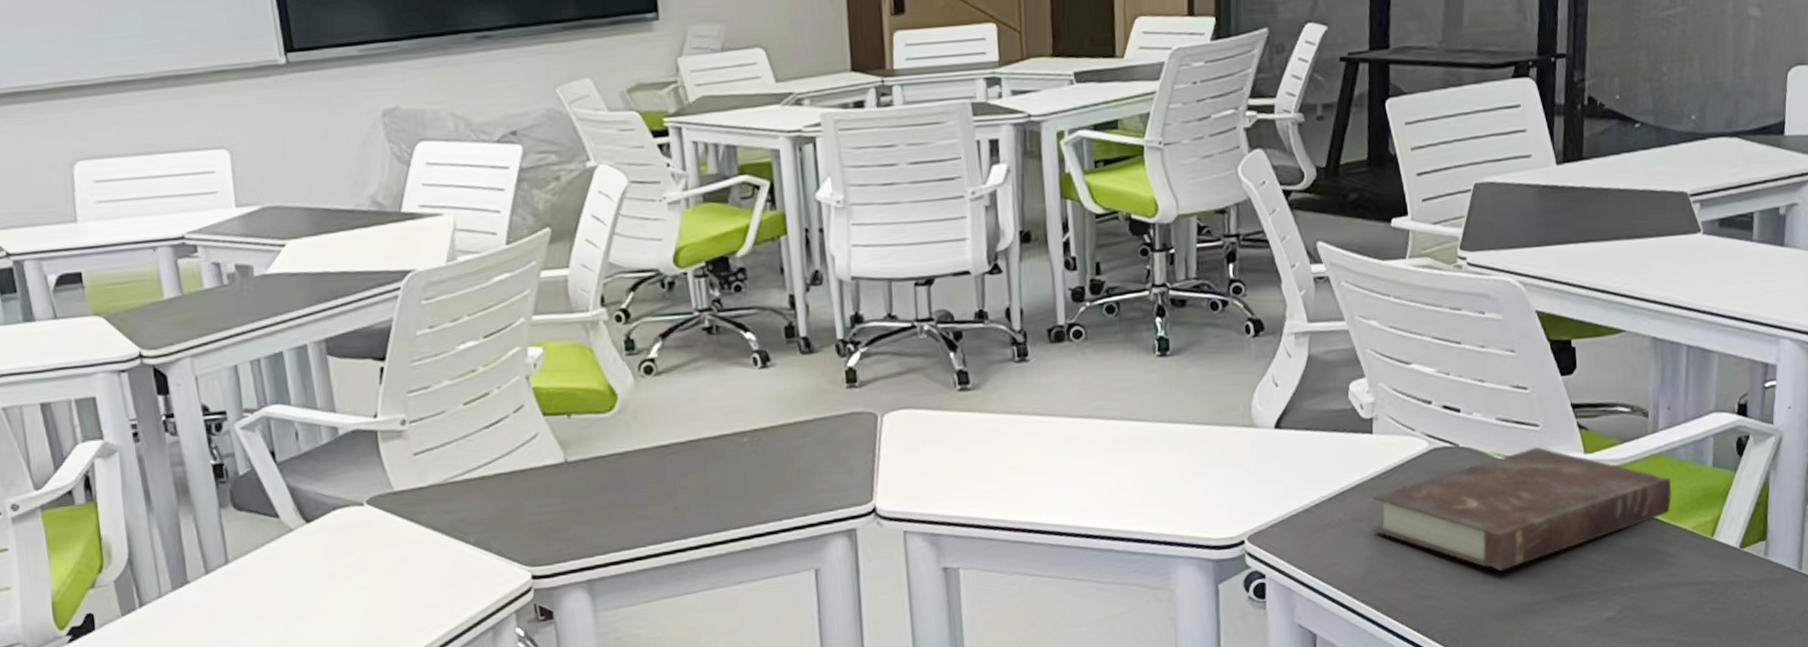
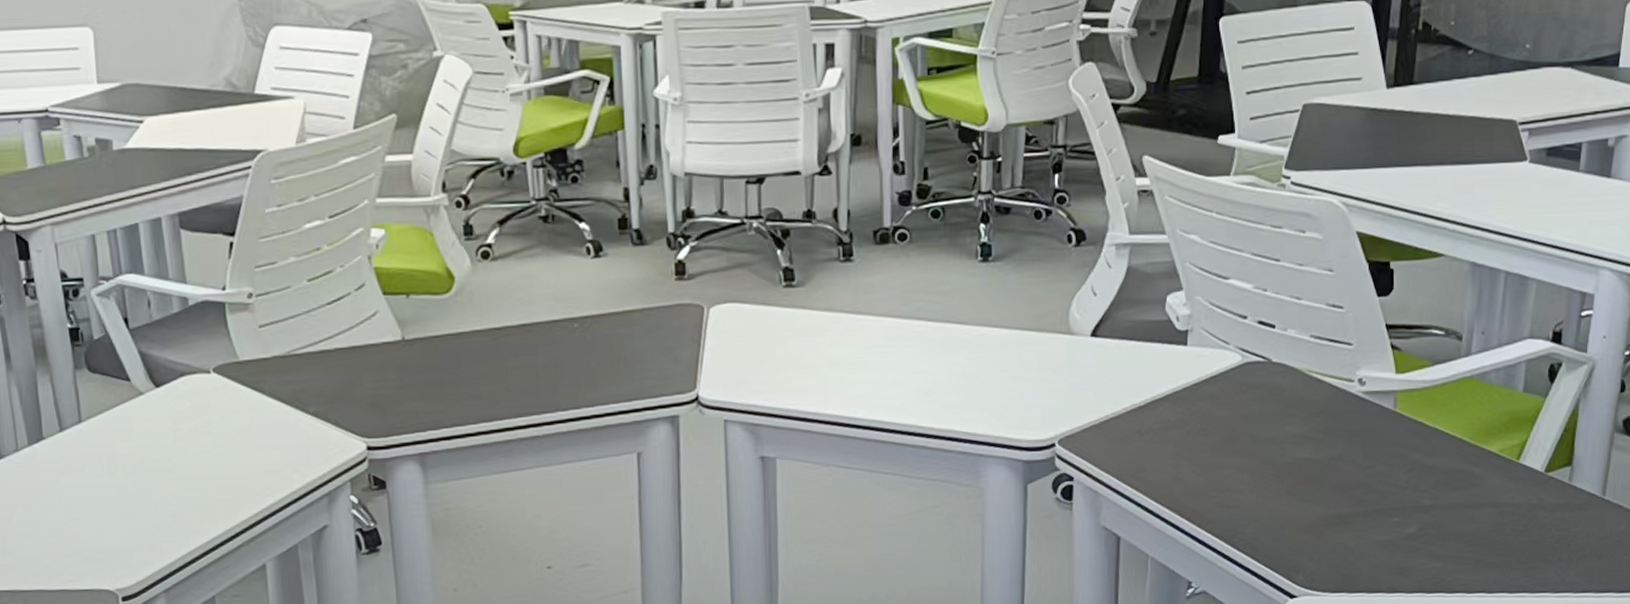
book: present [1372,446,1672,571] -> none [1182,365,1480,484]

